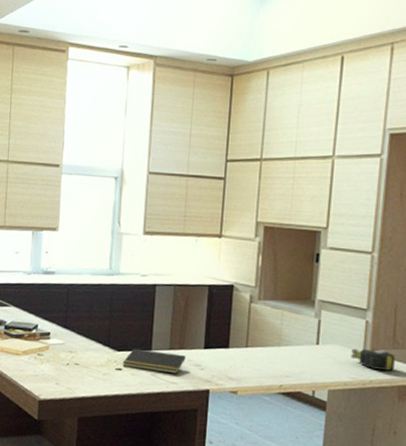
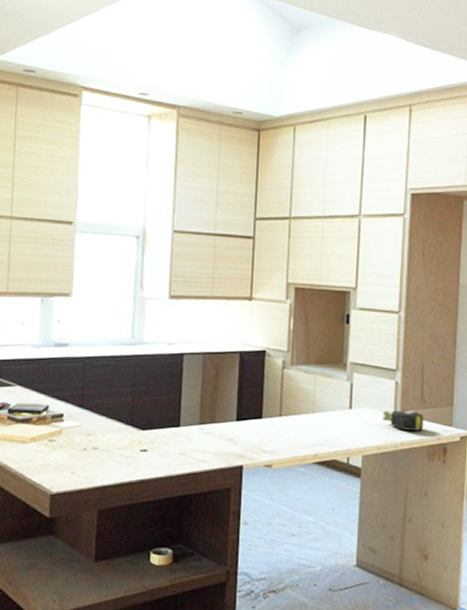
notepad: present [122,348,186,374] -> none [148,425,217,451]

